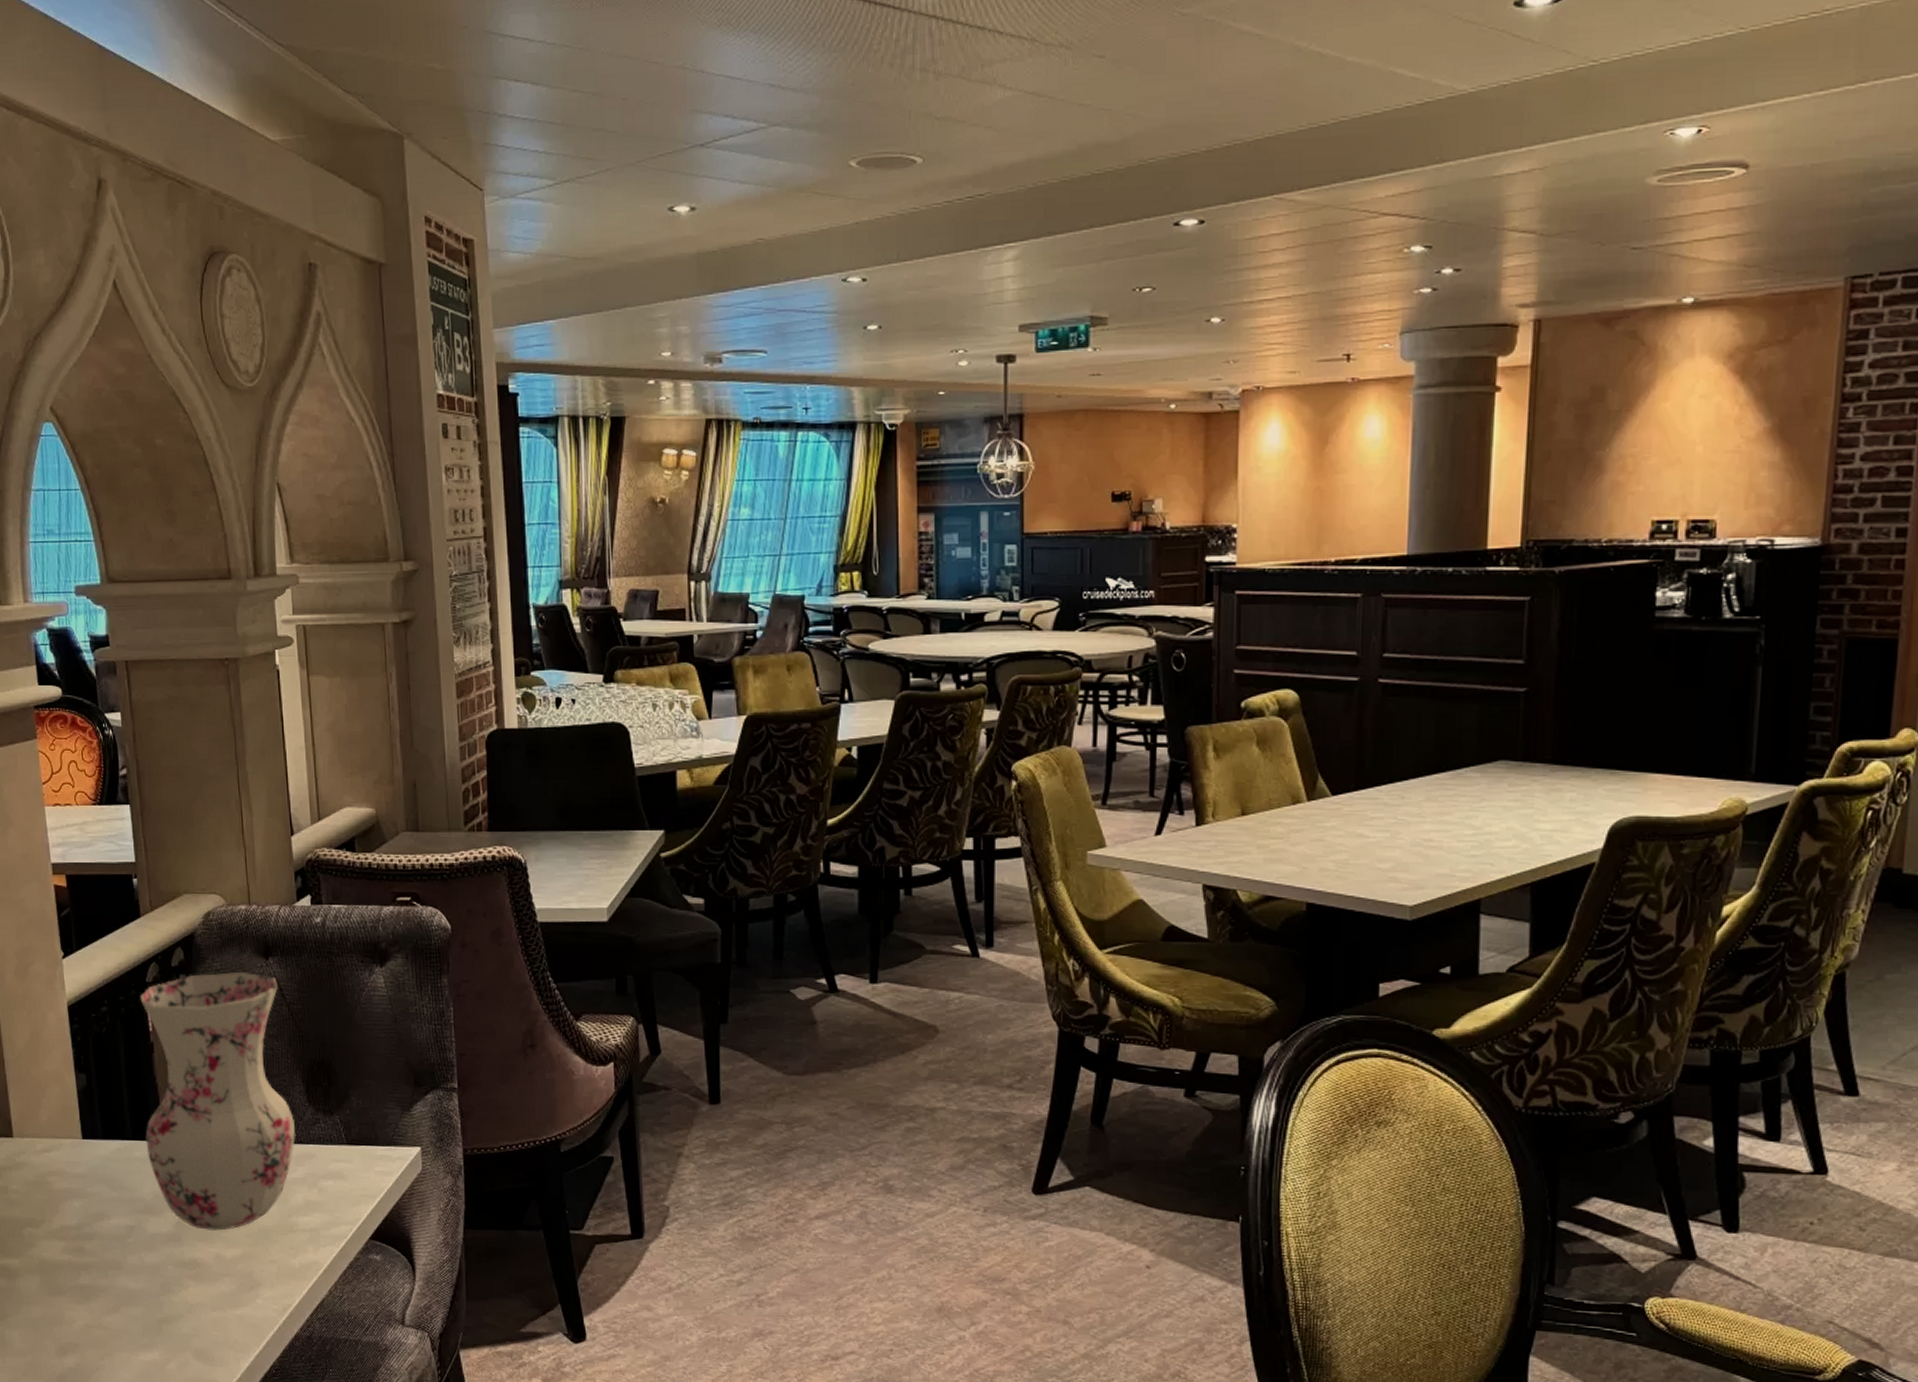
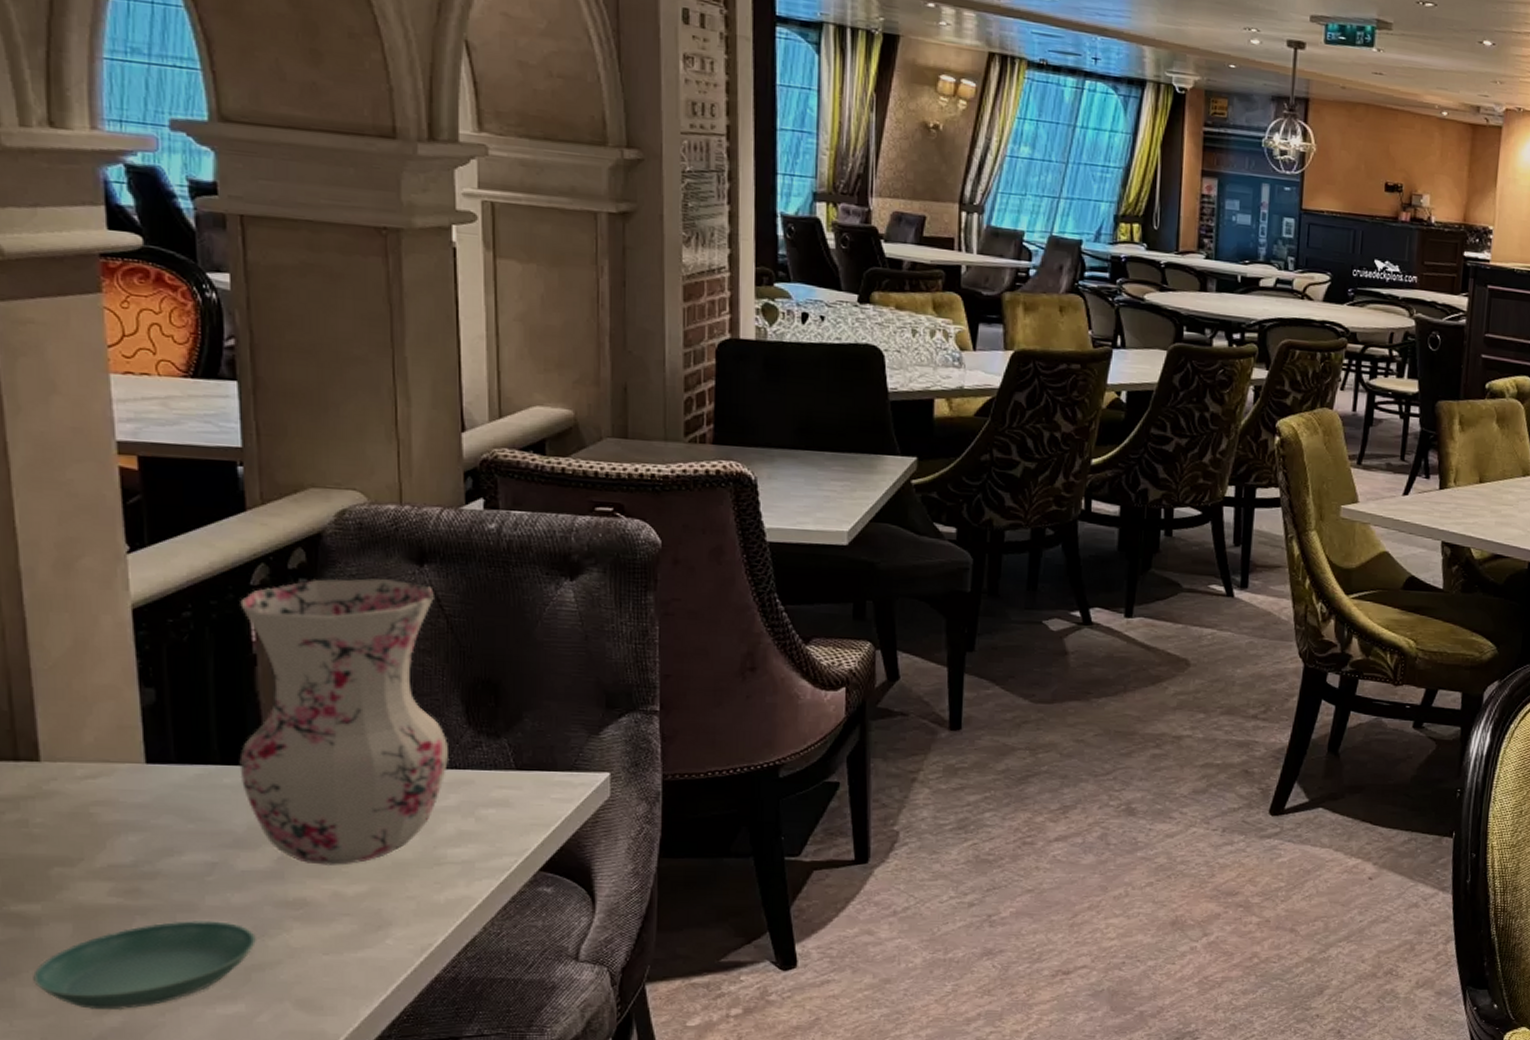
saucer: none [16,1277,164,1352] -> present [33,921,256,1009]

